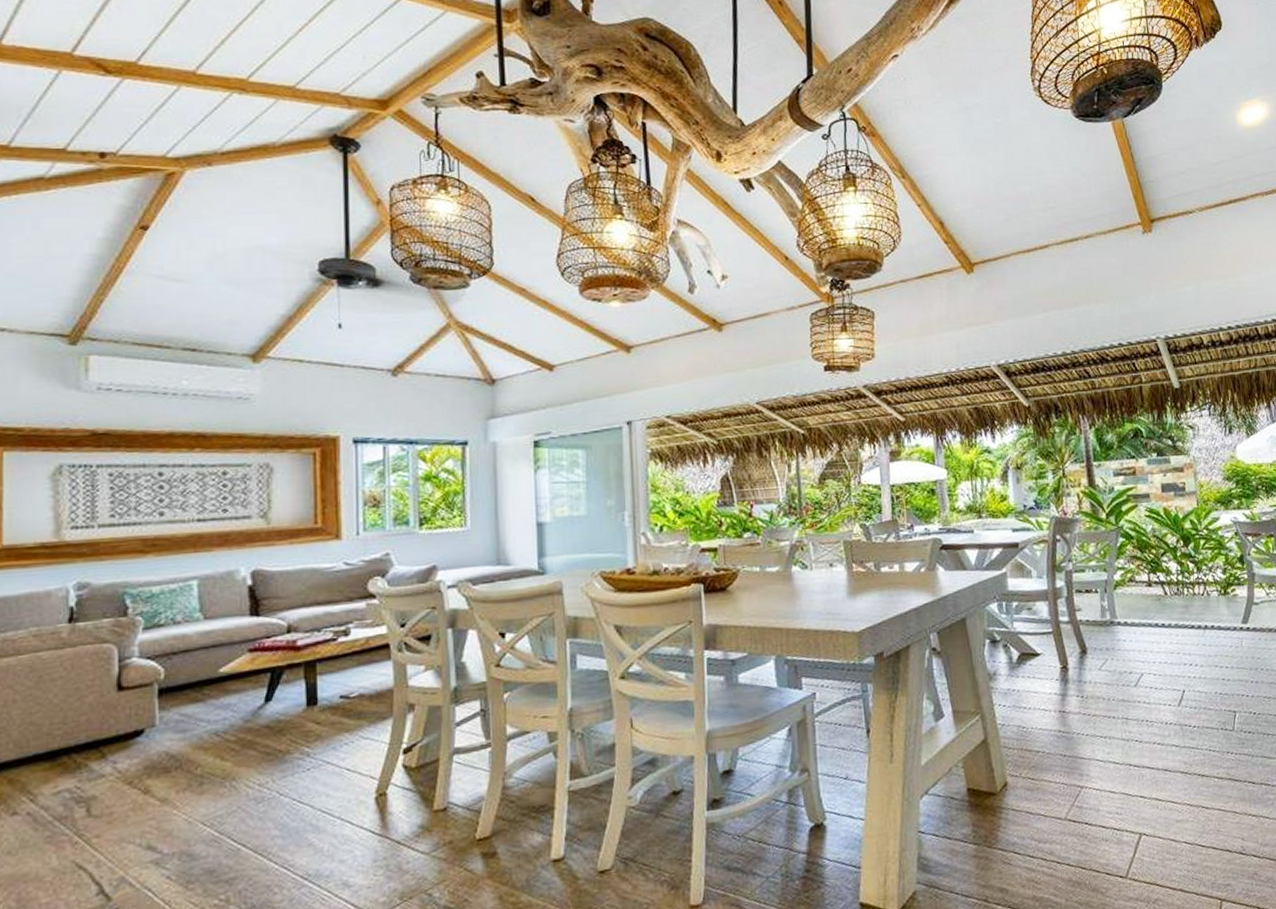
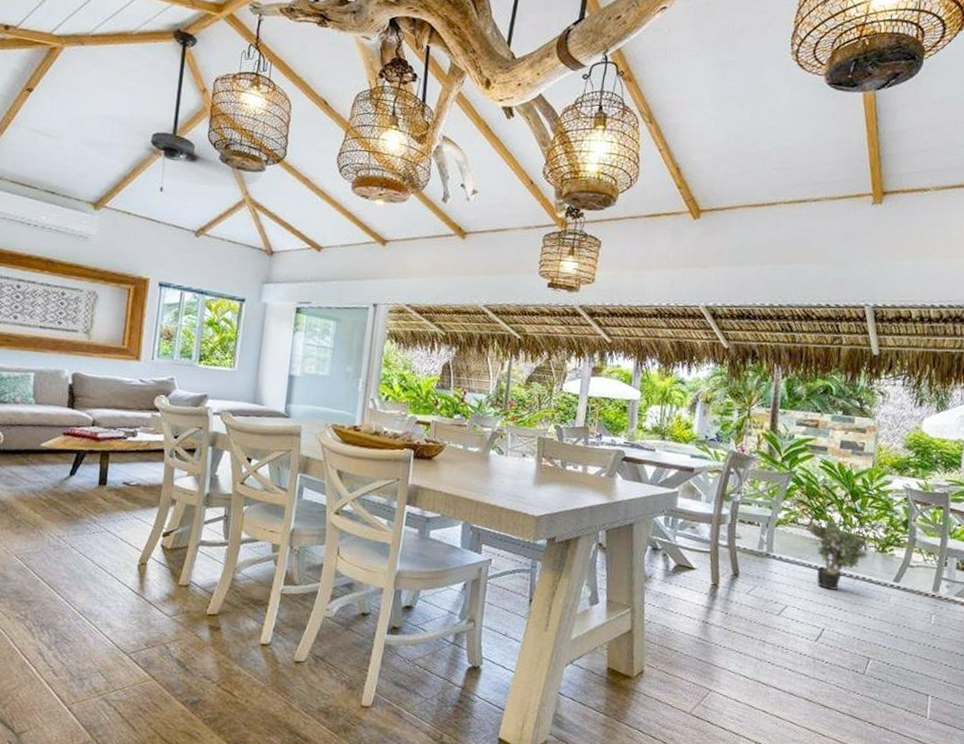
potted plant: none [1142,572,1212,647] -> present [804,520,869,591]

